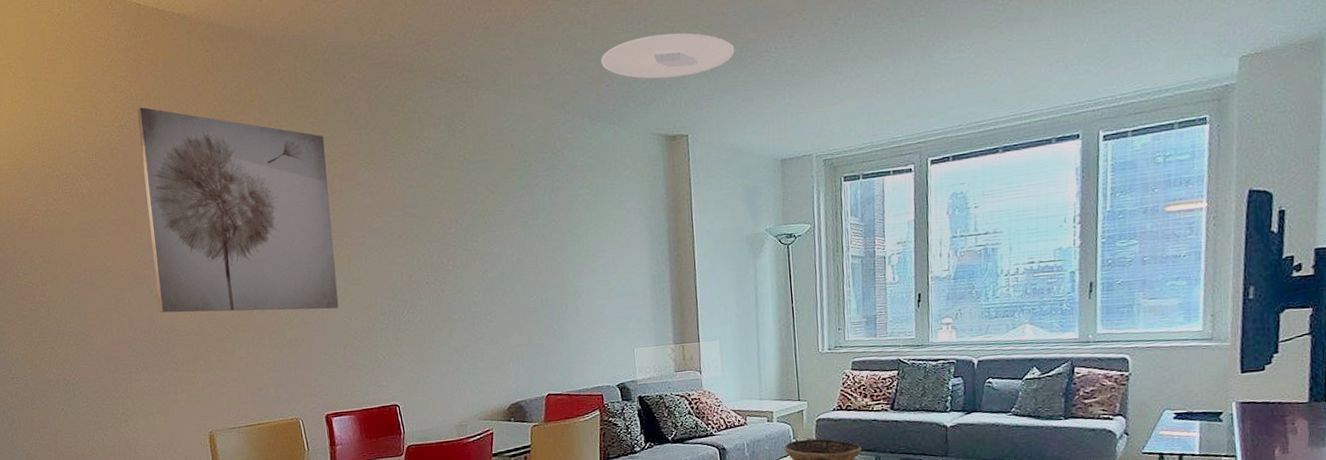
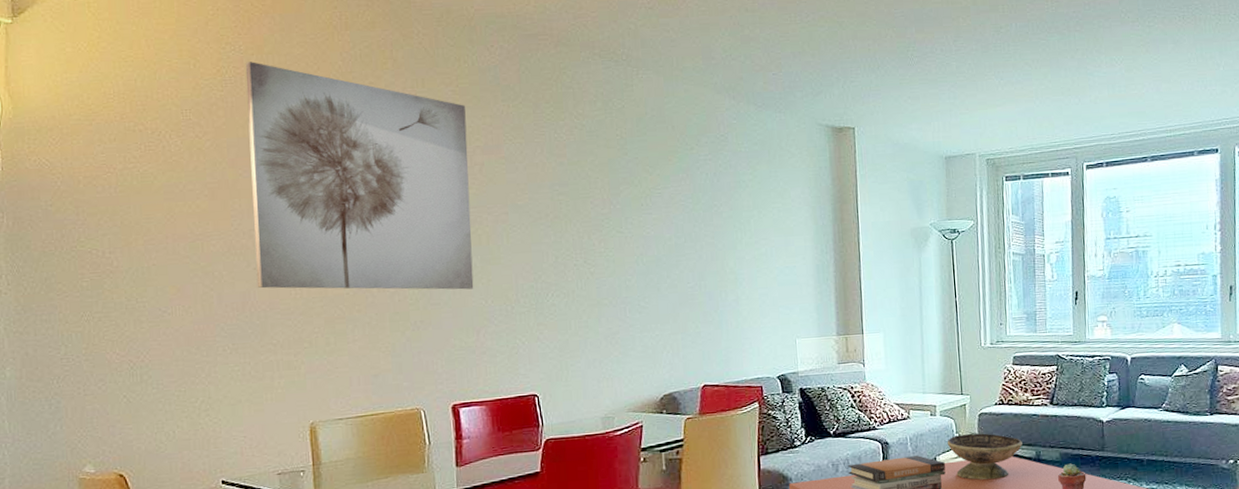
ceiling light: present [601,33,735,79] -> none [768,28,902,72]

